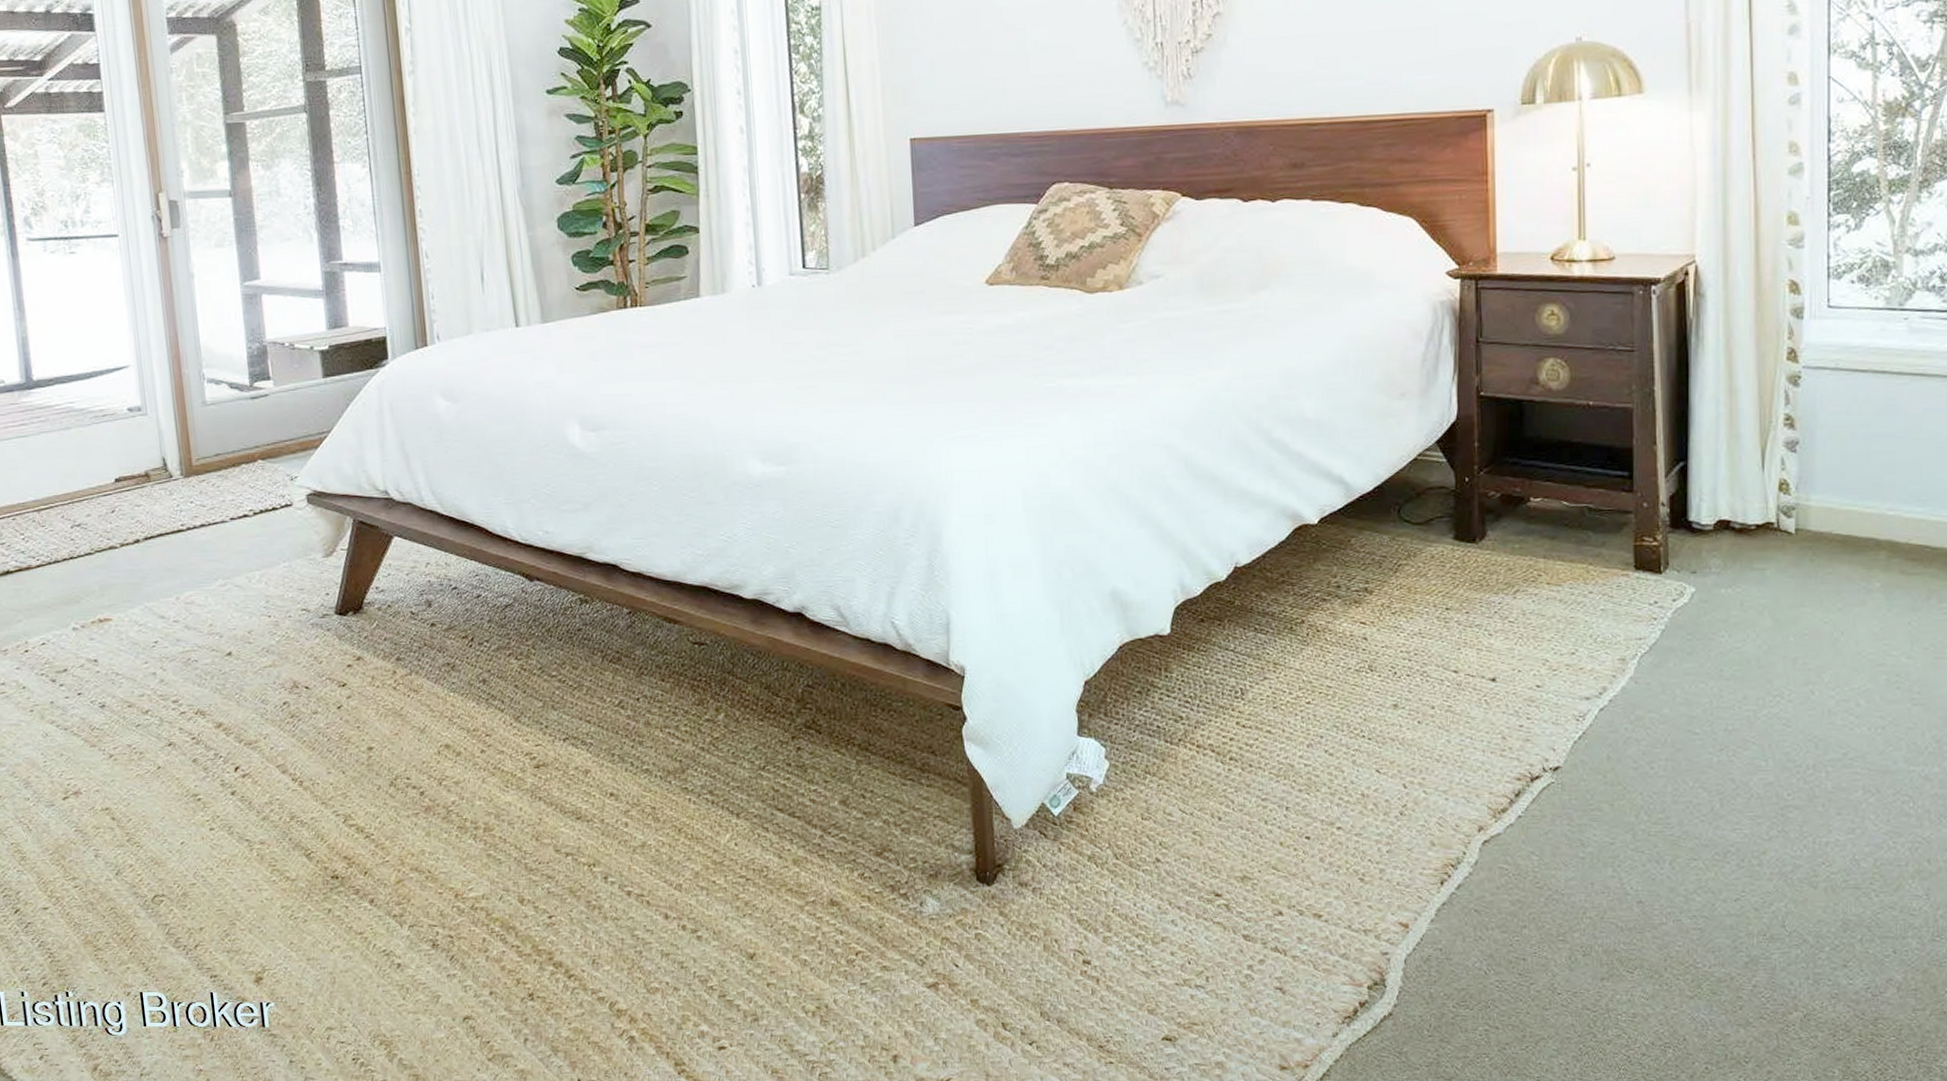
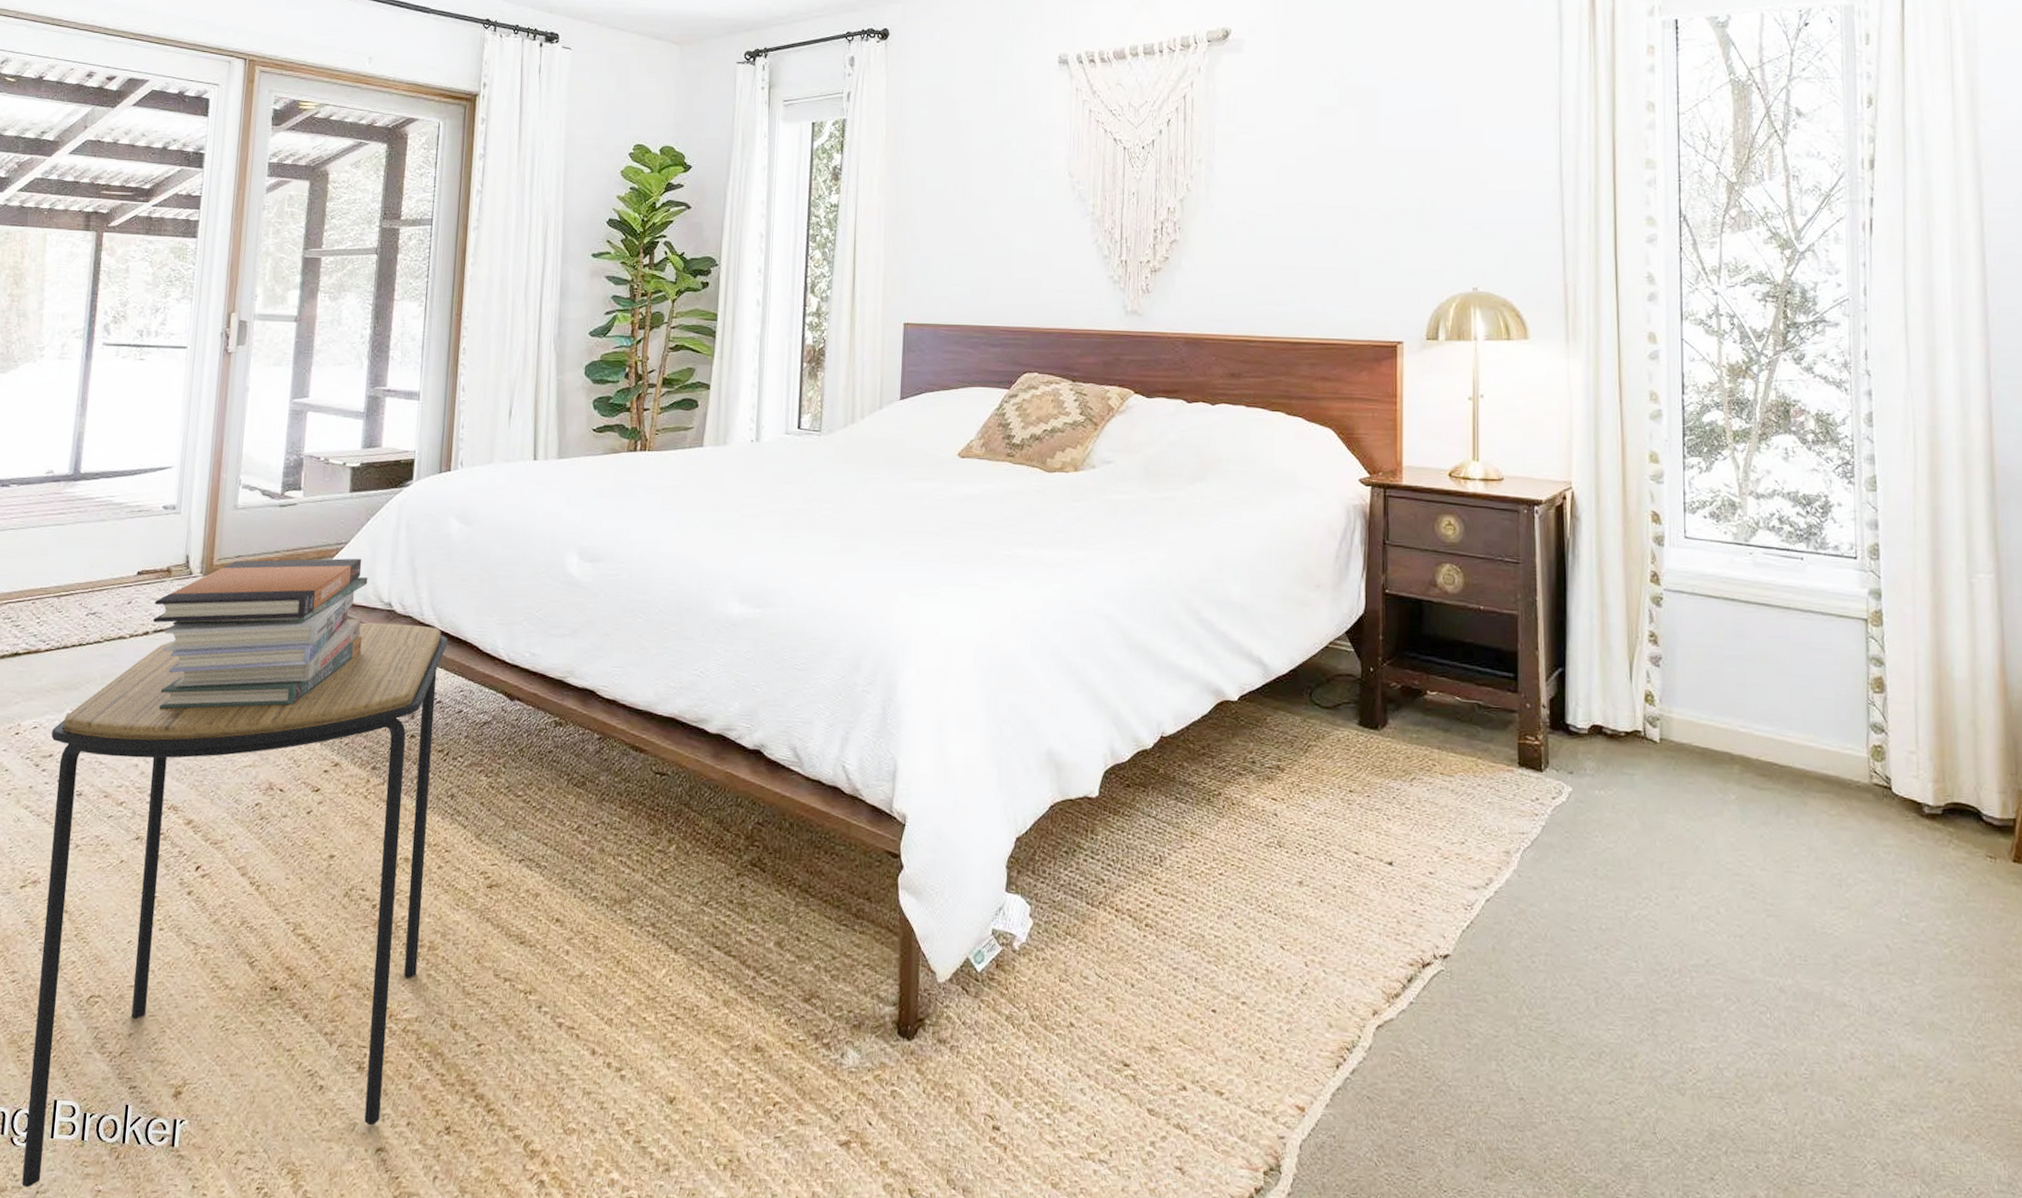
side table: none [61,511,476,1071] -> present [21,622,448,1188]
book stack: none [139,446,365,617] -> present [153,558,368,710]

